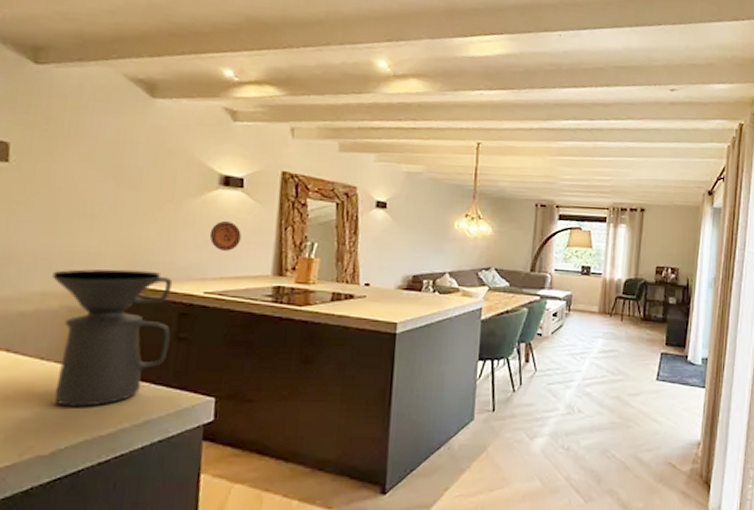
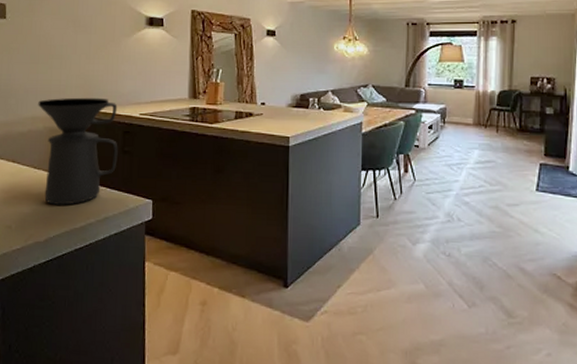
decorative plate: present [209,221,242,251] -> none [141,55,164,79]

